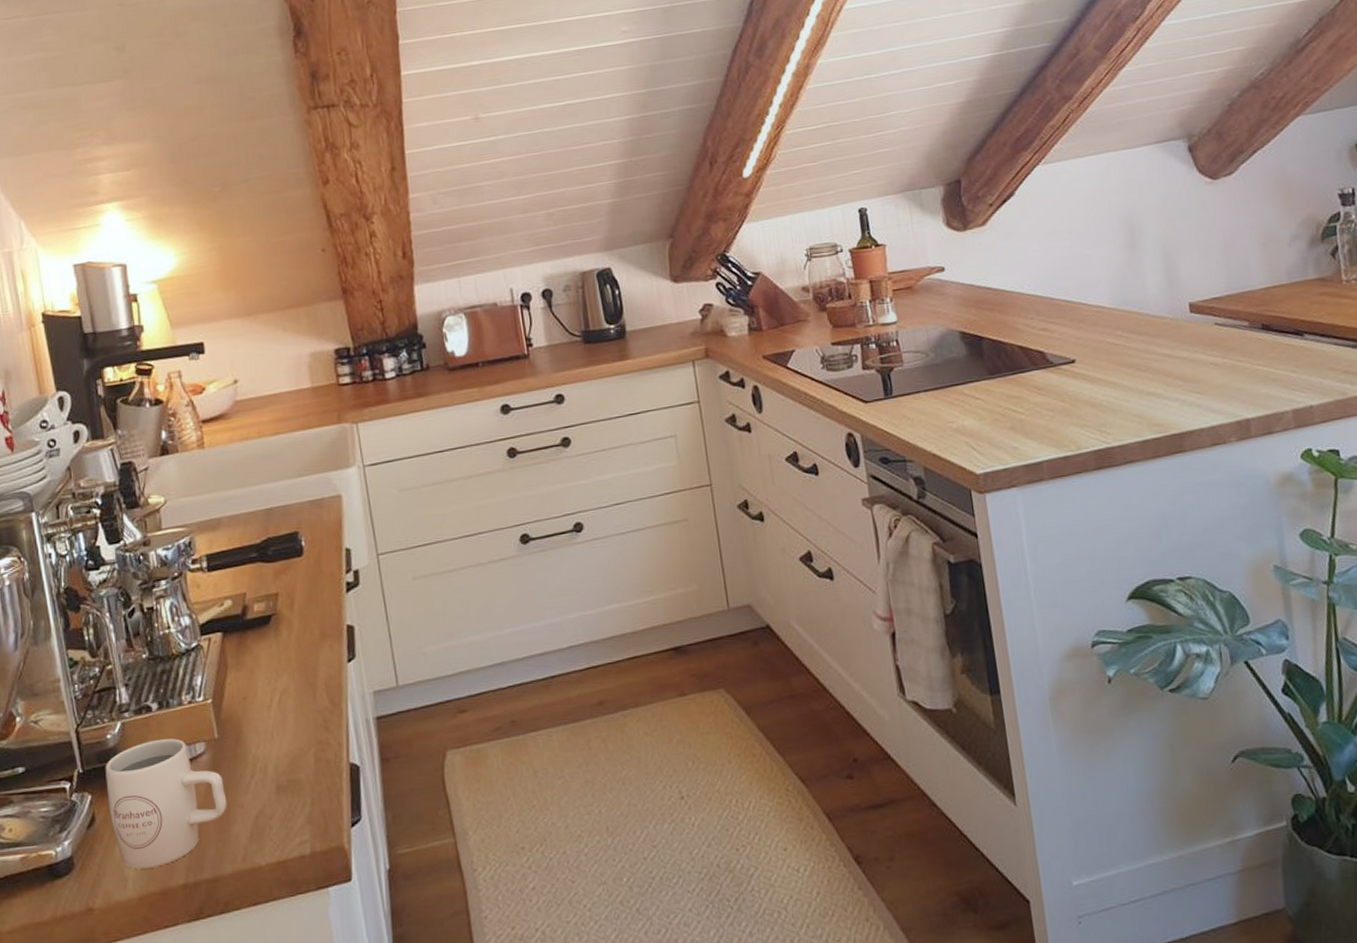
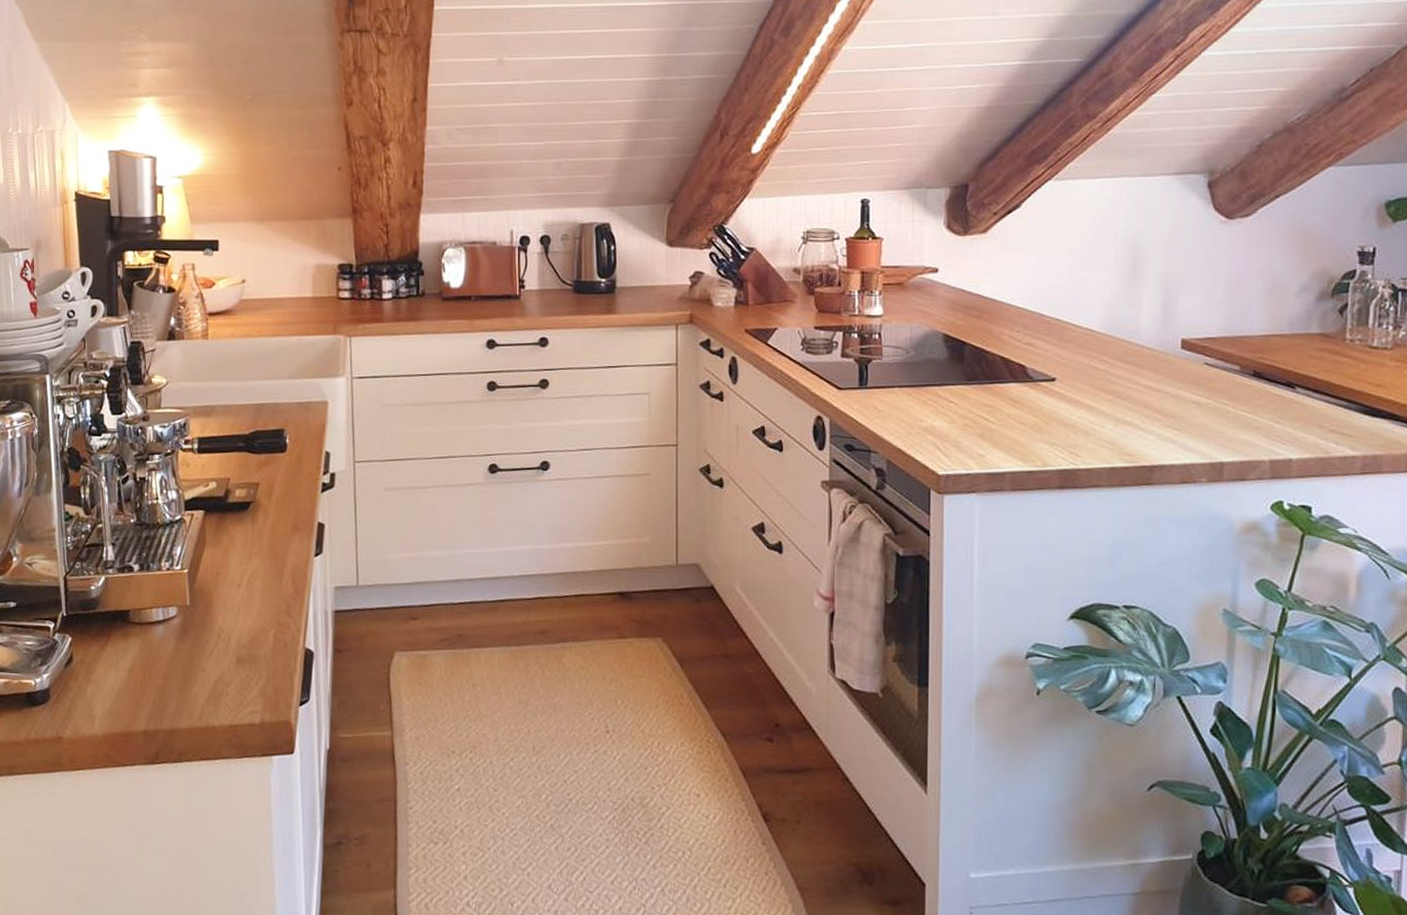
mug: present [105,738,227,870] -> none [85,597,191,712]

